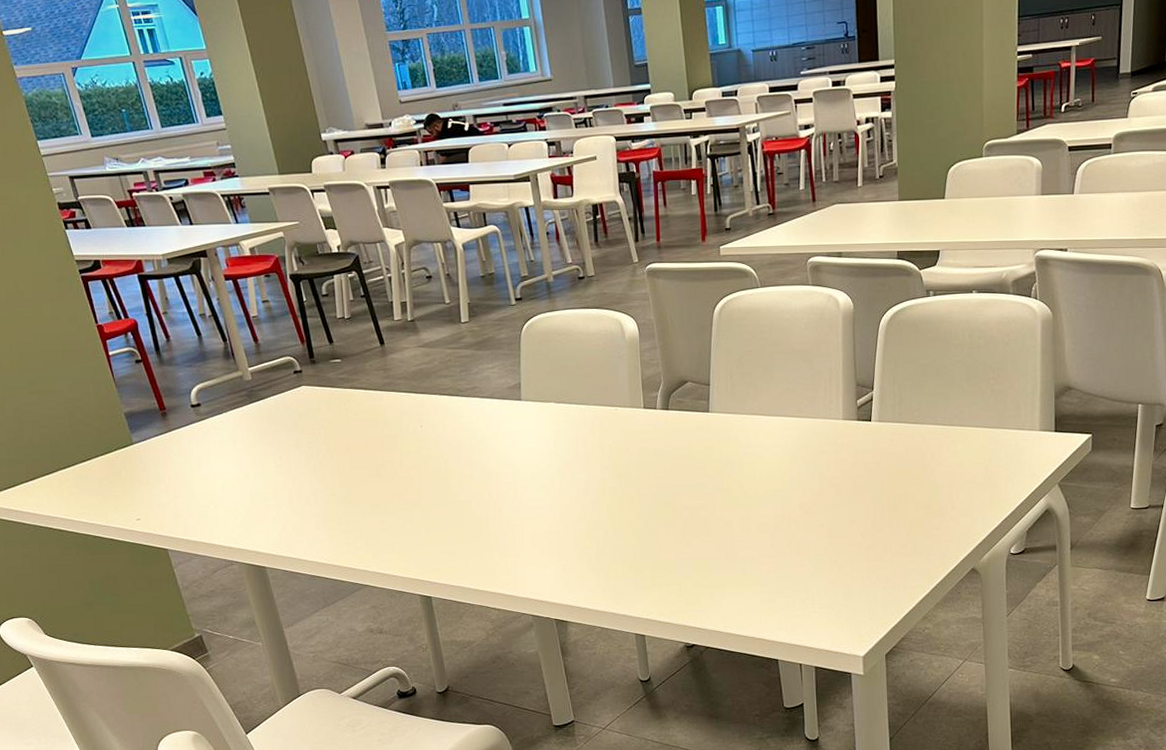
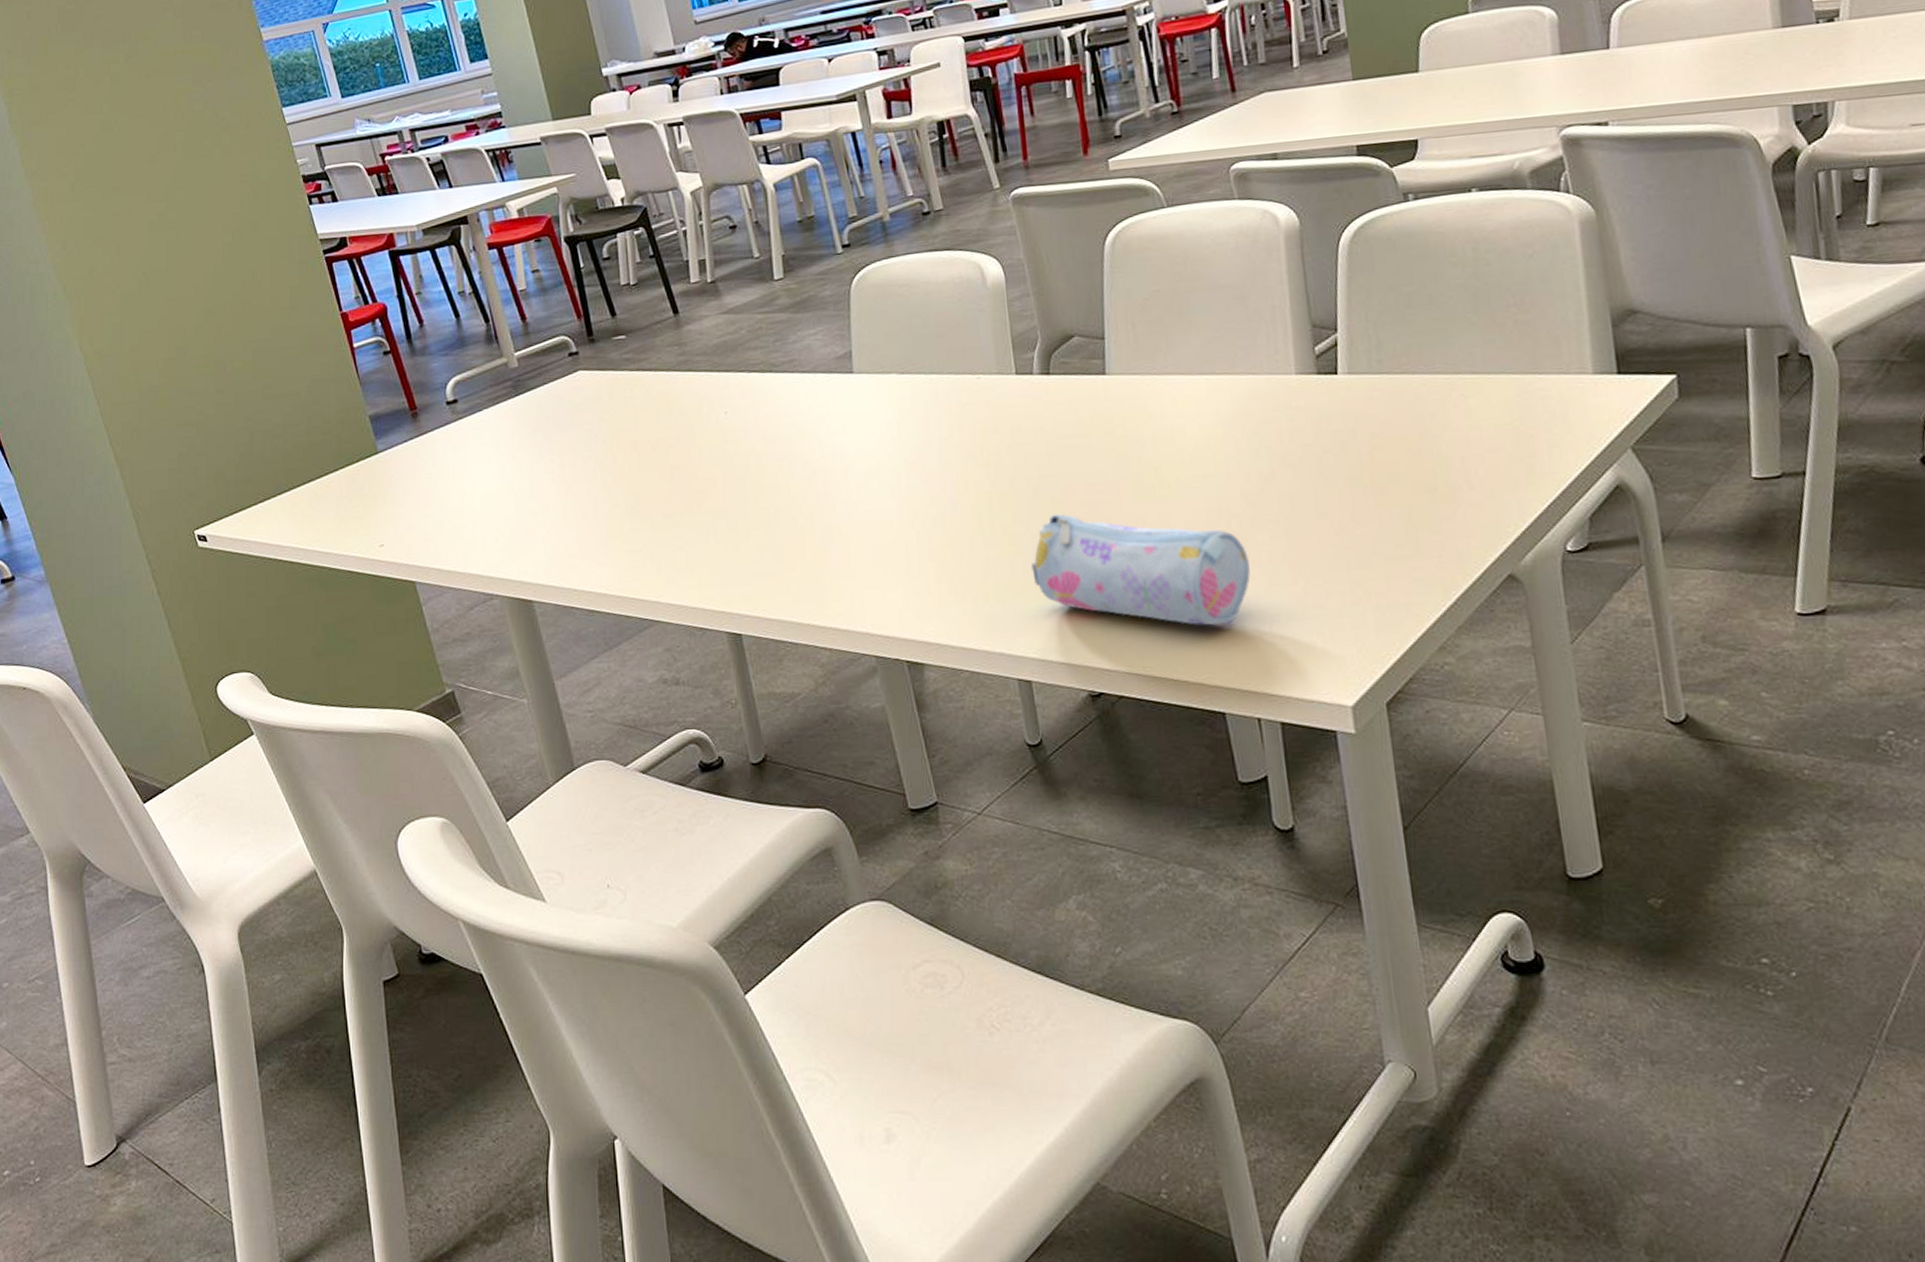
pencil case: none [648,514,802,599] -> present [1030,513,1251,626]

